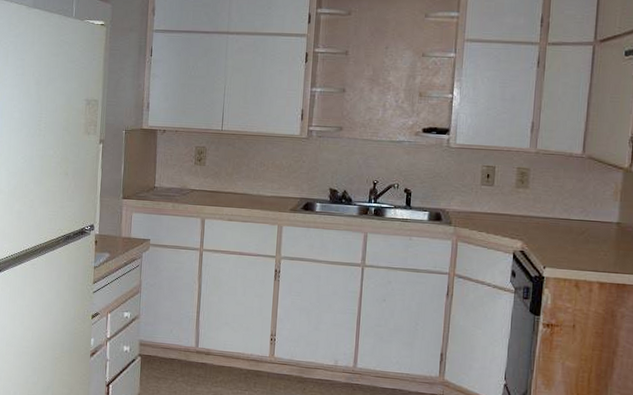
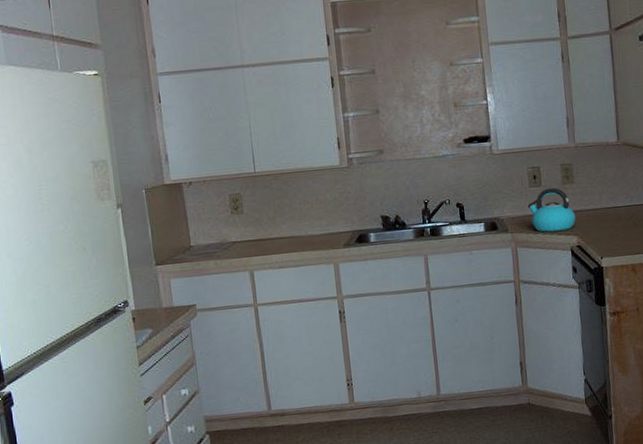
kettle: none [475,189,524,233] -> present [527,188,576,232]

